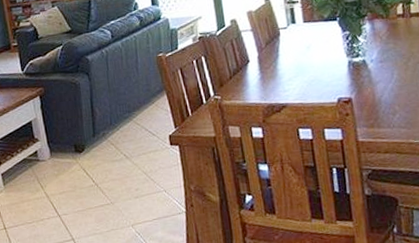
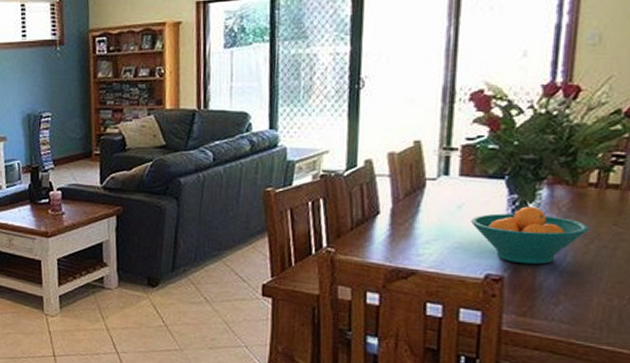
fruit bowl: none [319,39,405,86] -> present [471,206,590,265]

